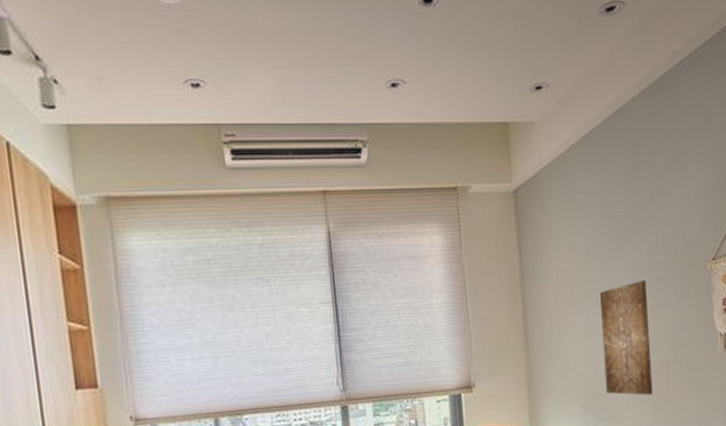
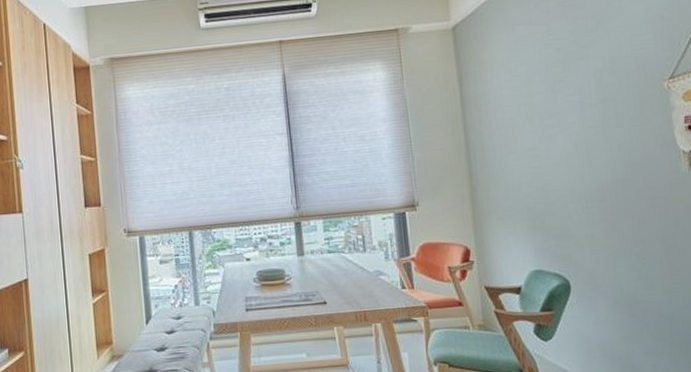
wall art: present [599,280,653,396] -> none [543,102,608,215]

